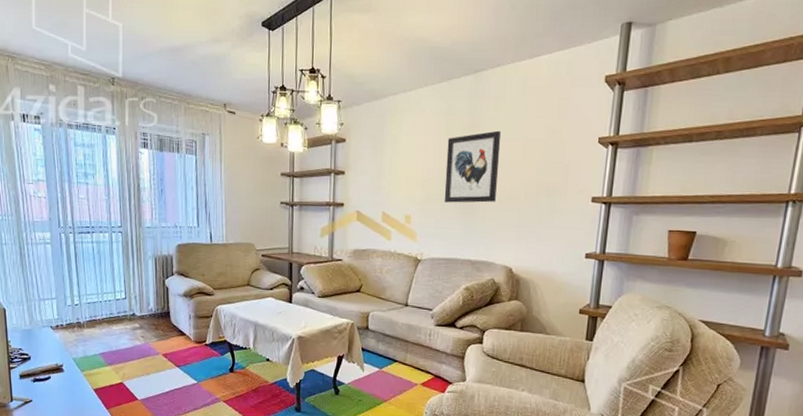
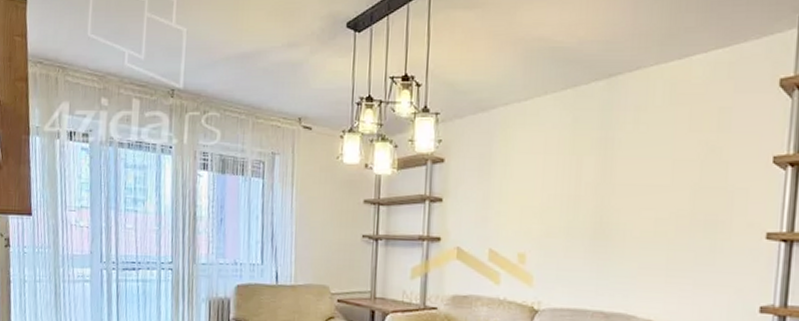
wall art: present [444,130,502,203] -> none [568,148,643,239]

